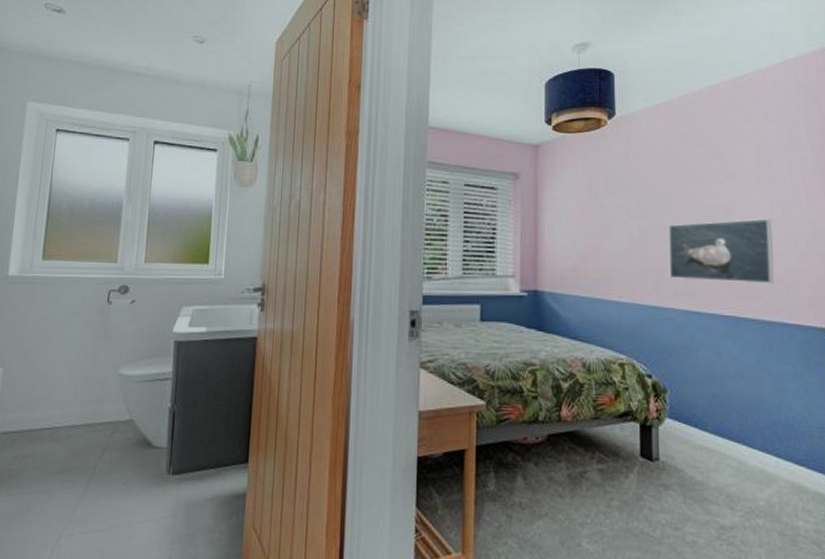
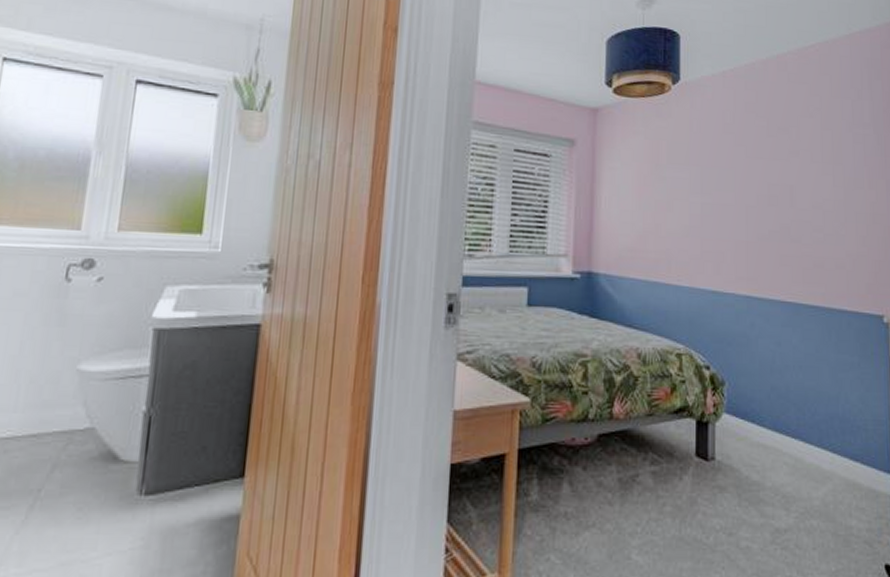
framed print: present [669,218,775,284] -> none [730,198,835,268]

